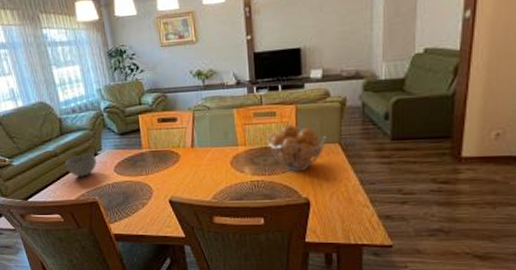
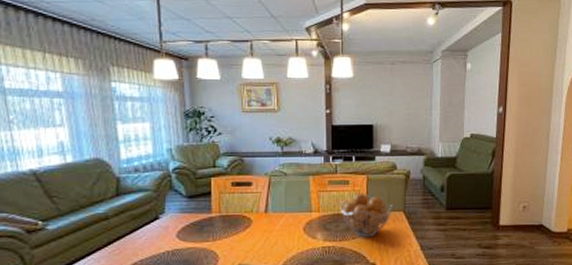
bowl: present [65,153,97,177] -> none [117,217,156,243]

